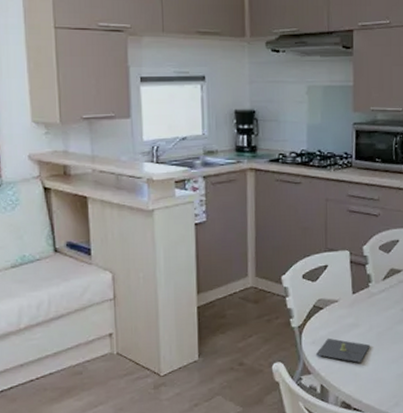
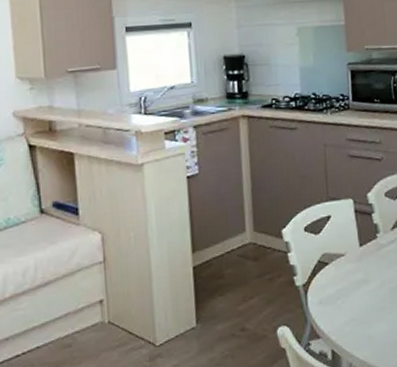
candle: present [315,338,370,363] -> none [323,296,383,324]

